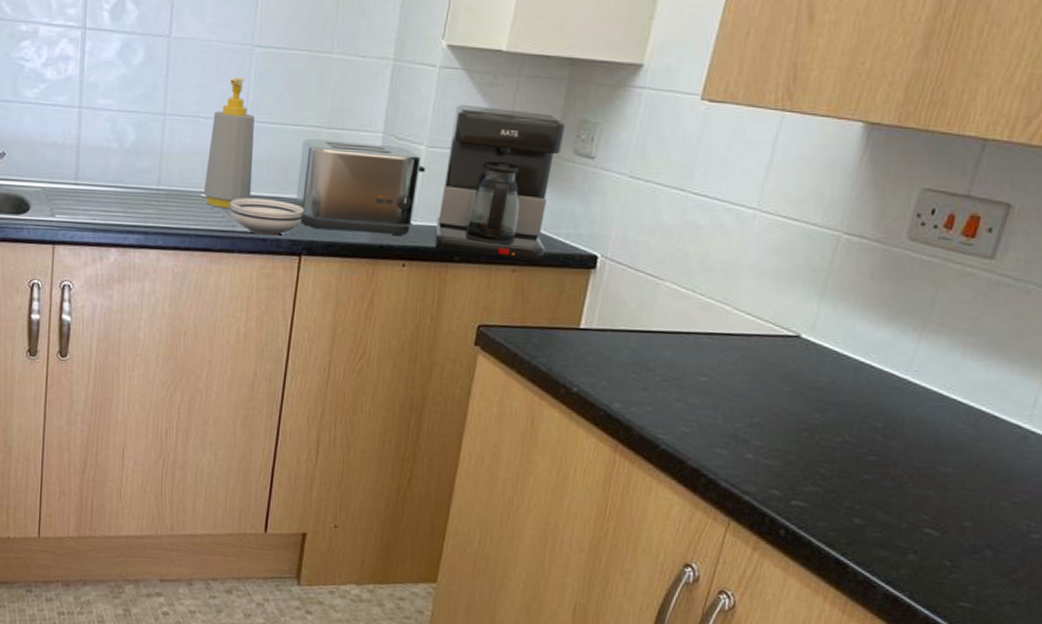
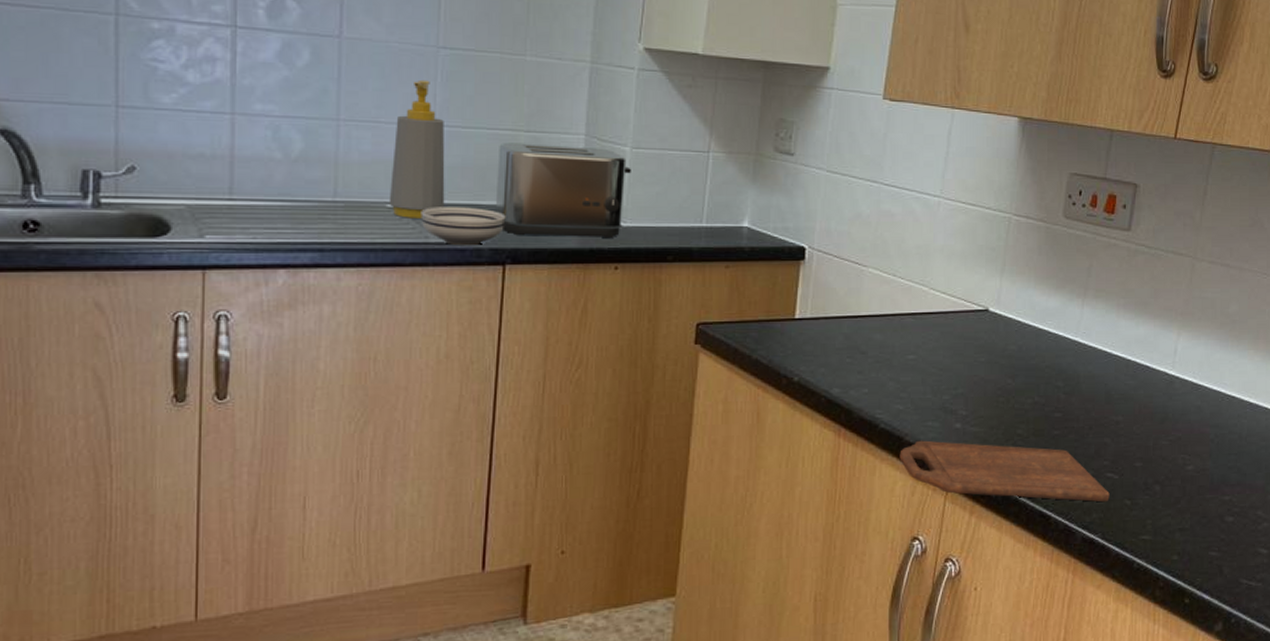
coffee maker: present [434,104,566,264] -> none [646,105,764,259]
cutting board: none [679,466,926,560] -> present [899,440,1110,502]

